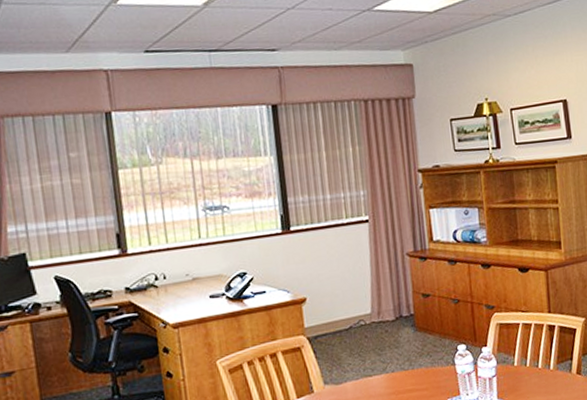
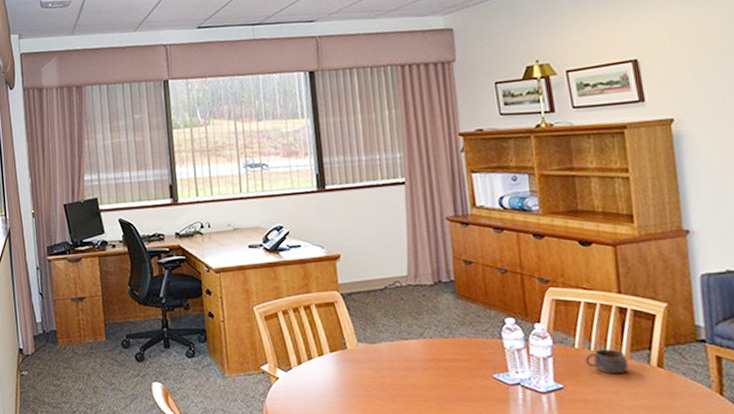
cup: none [521,363,556,385] -> present [584,349,629,374]

